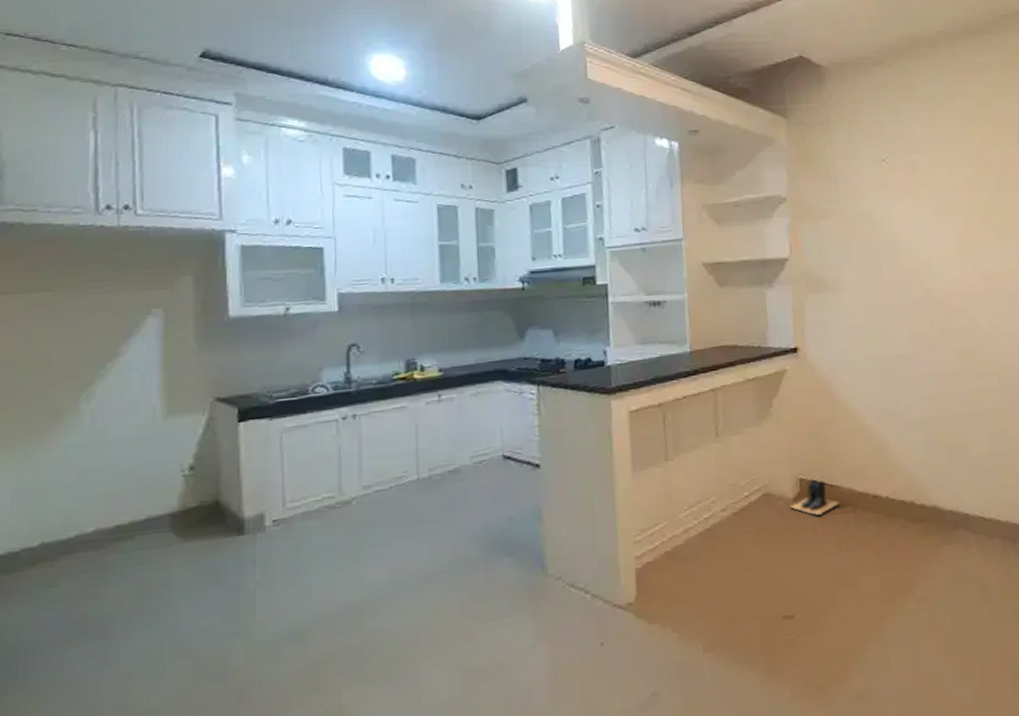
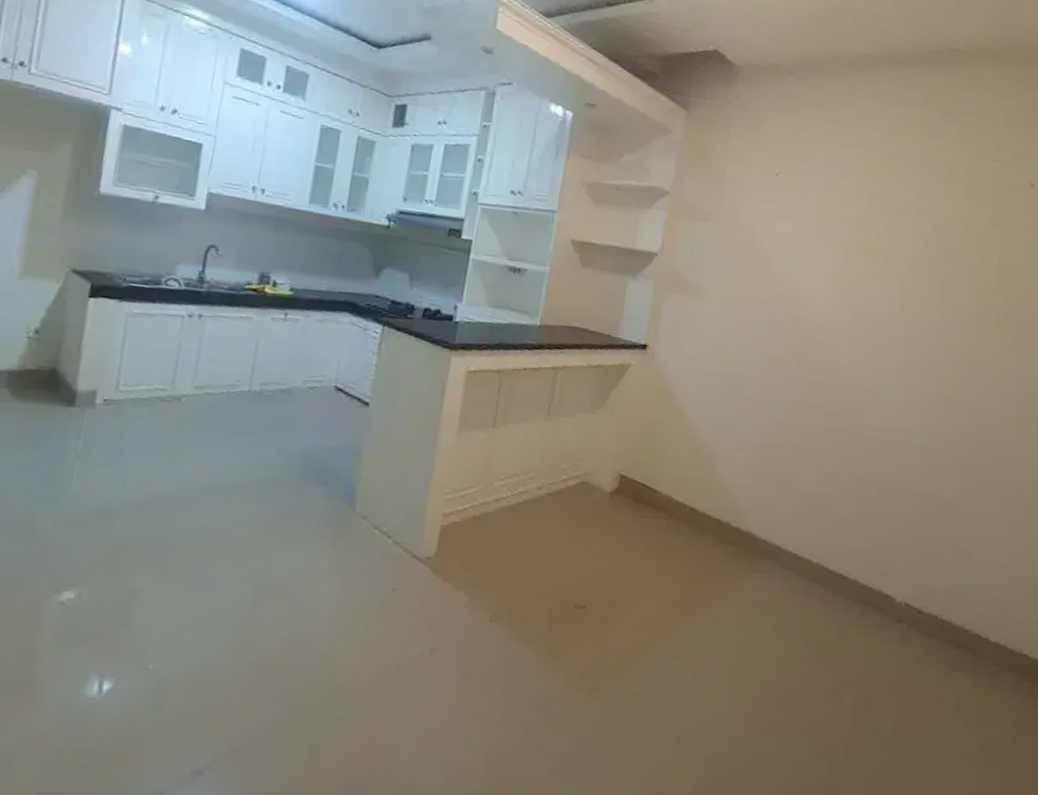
boots: present [789,479,841,517] -> none [605,478,656,516]

